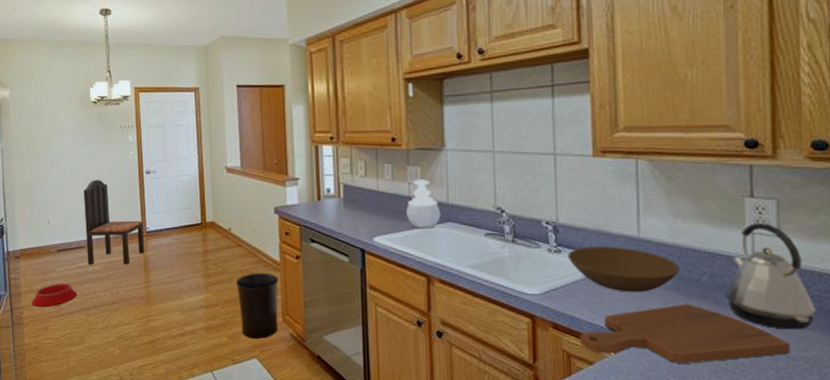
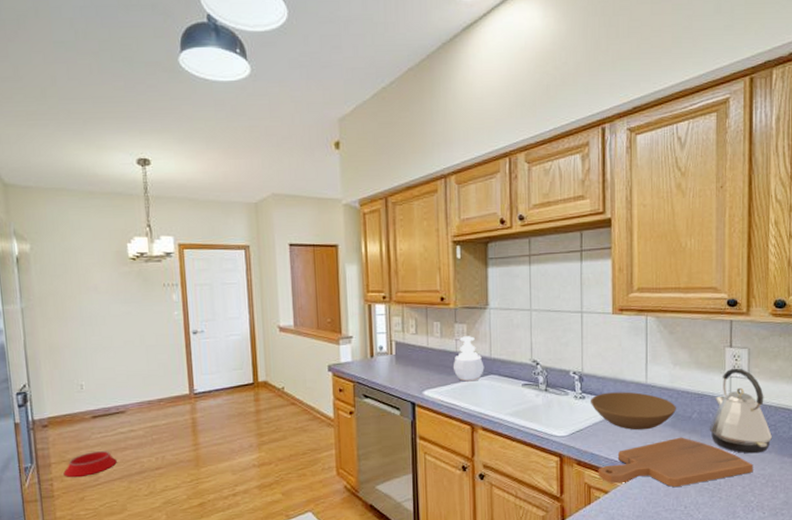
dining chair: present [83,179,145,264] -> none [122,340,193,430]
waste bin: present [235,273,279,339] -> none [289,429,333,493]

